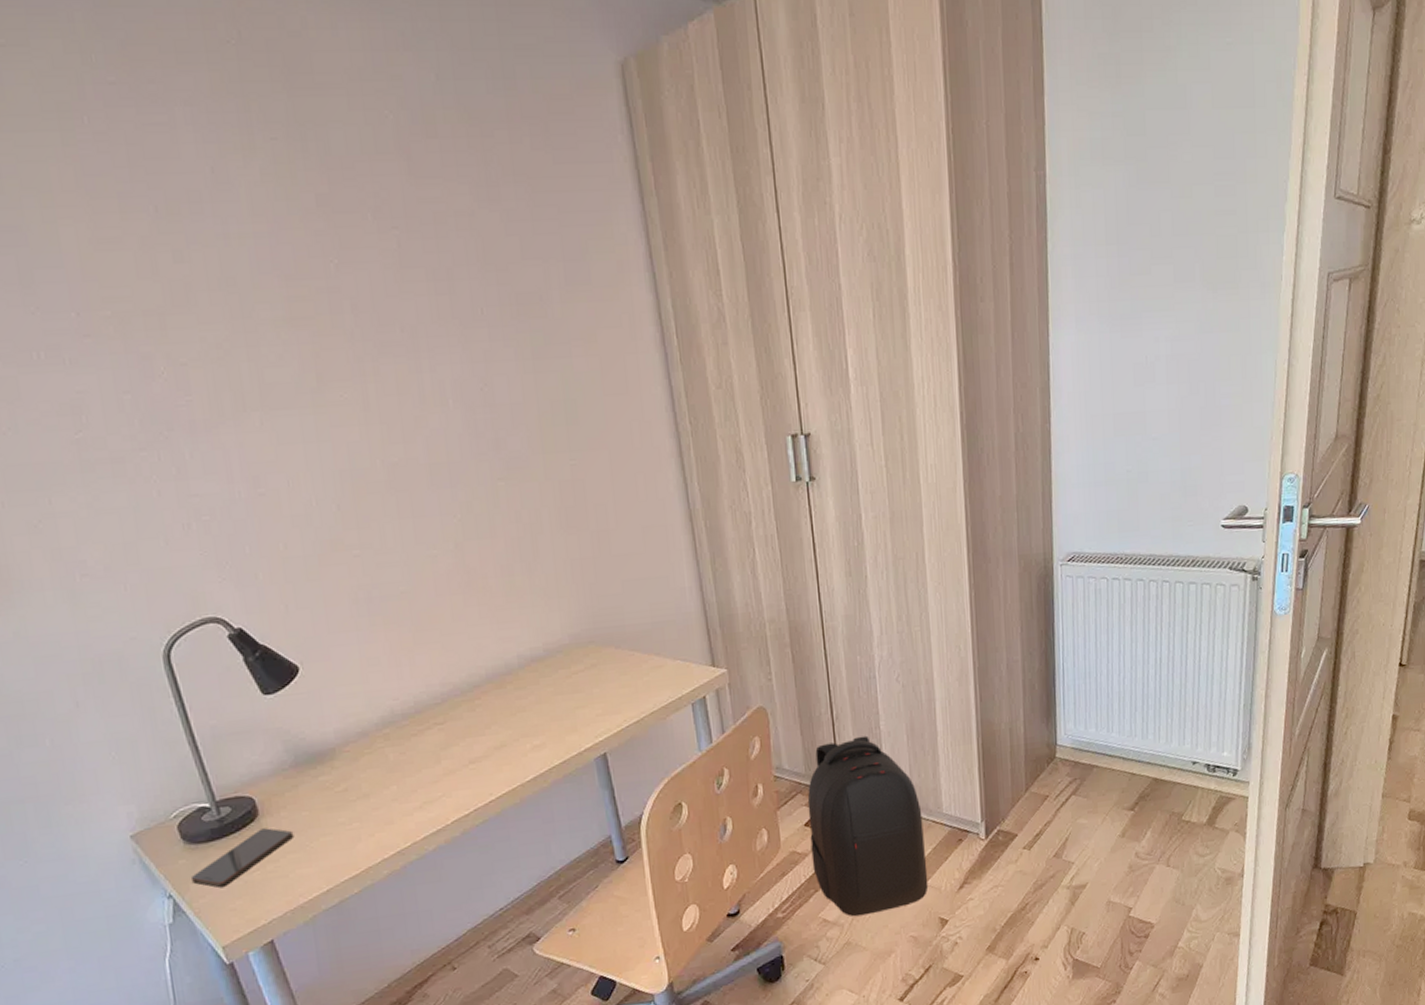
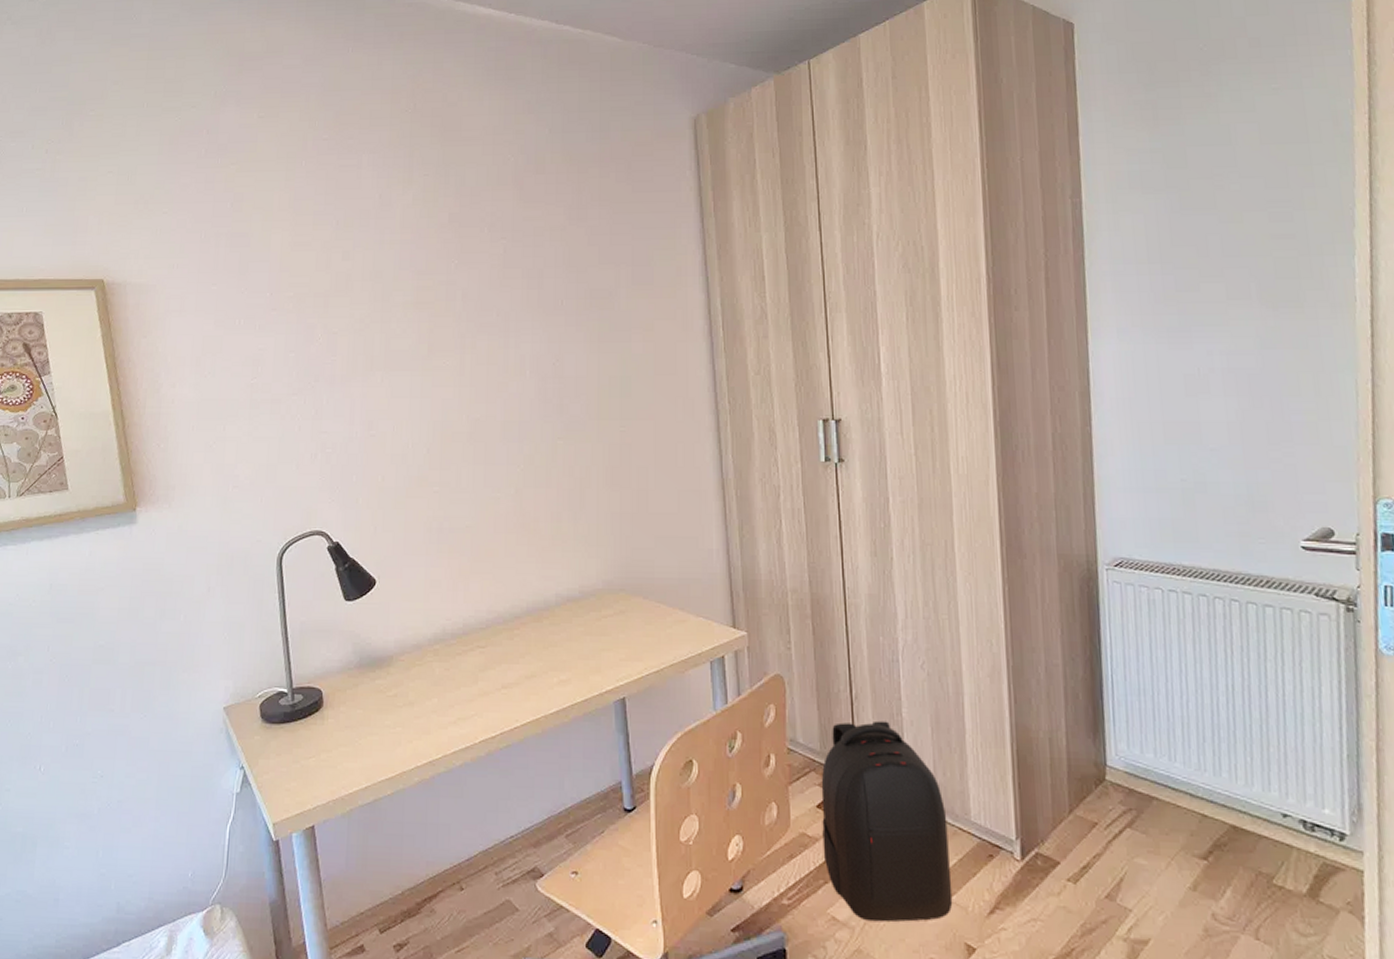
phone: present [190,828,293,888] -> none [260,719,346,768]

